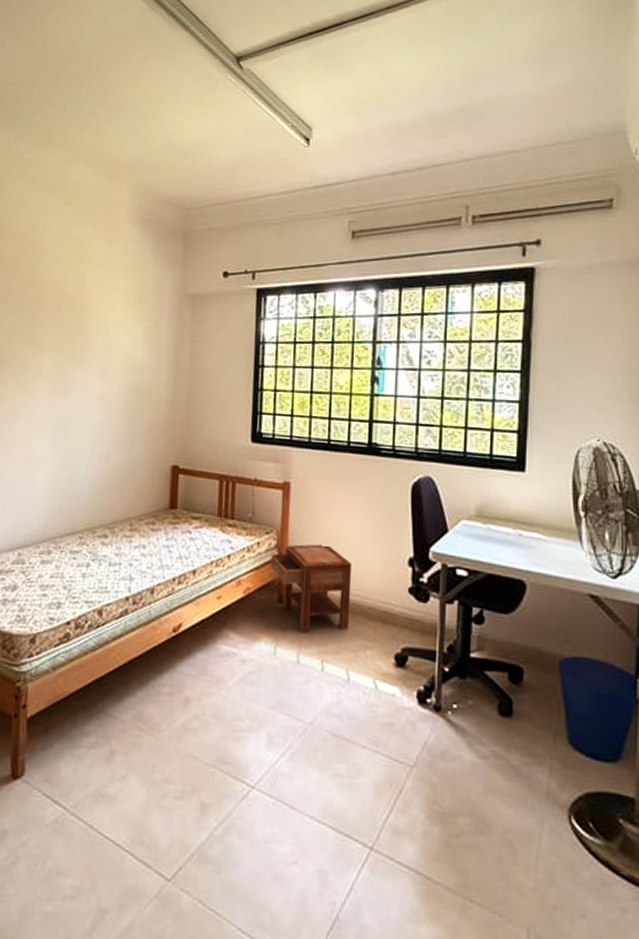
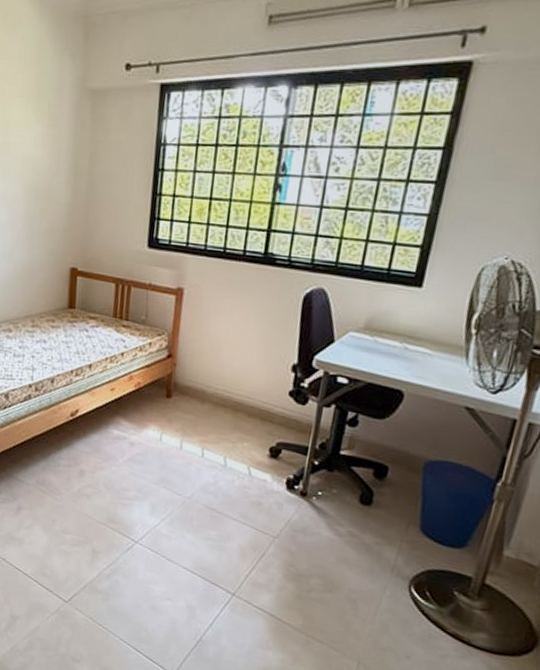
nightstand: present [270,543,353,633] -> none [160,346,238,425]

